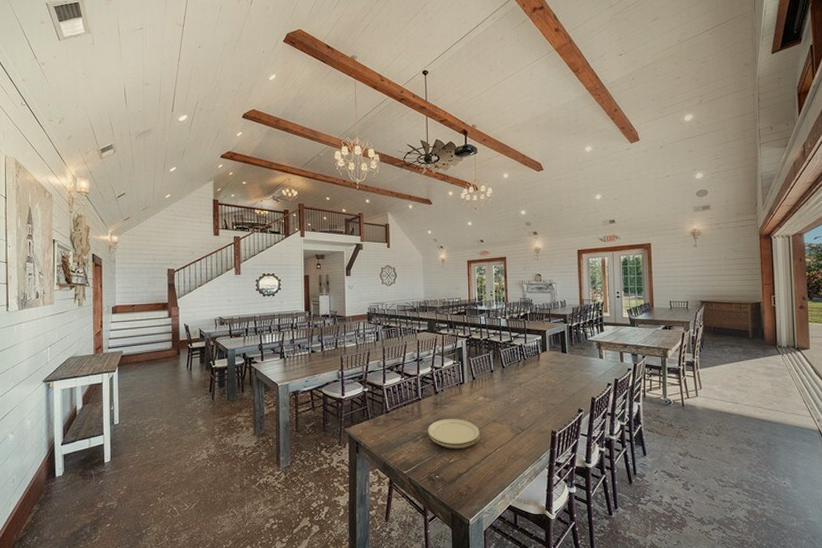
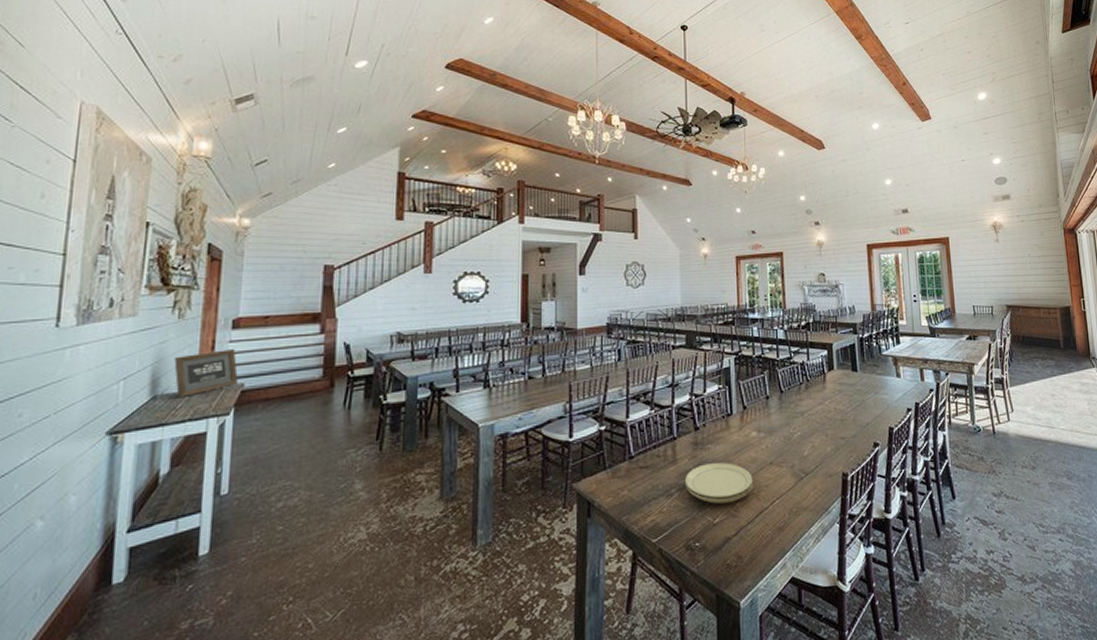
picture frame: none [79,328,118,360] -> present [174,349,238,398]

